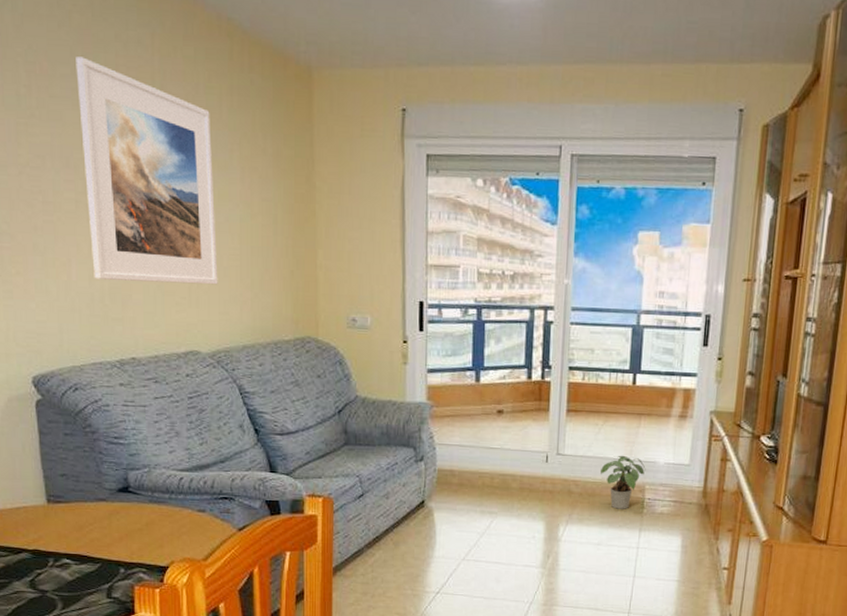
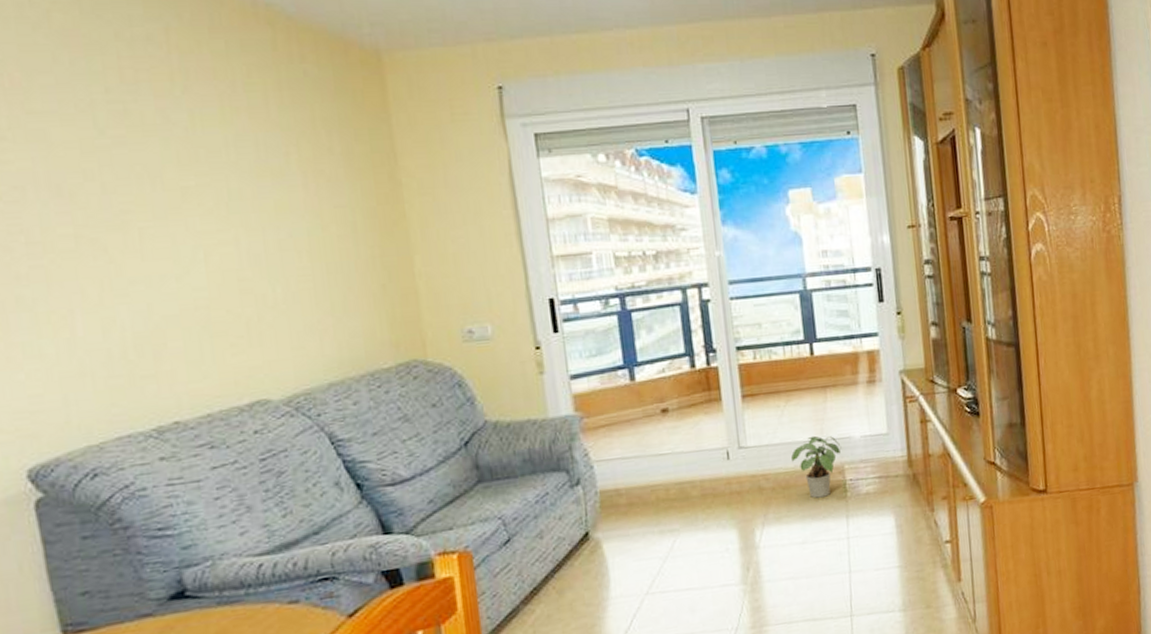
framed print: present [76,56,218,285] -> none [61,62,287,330]

